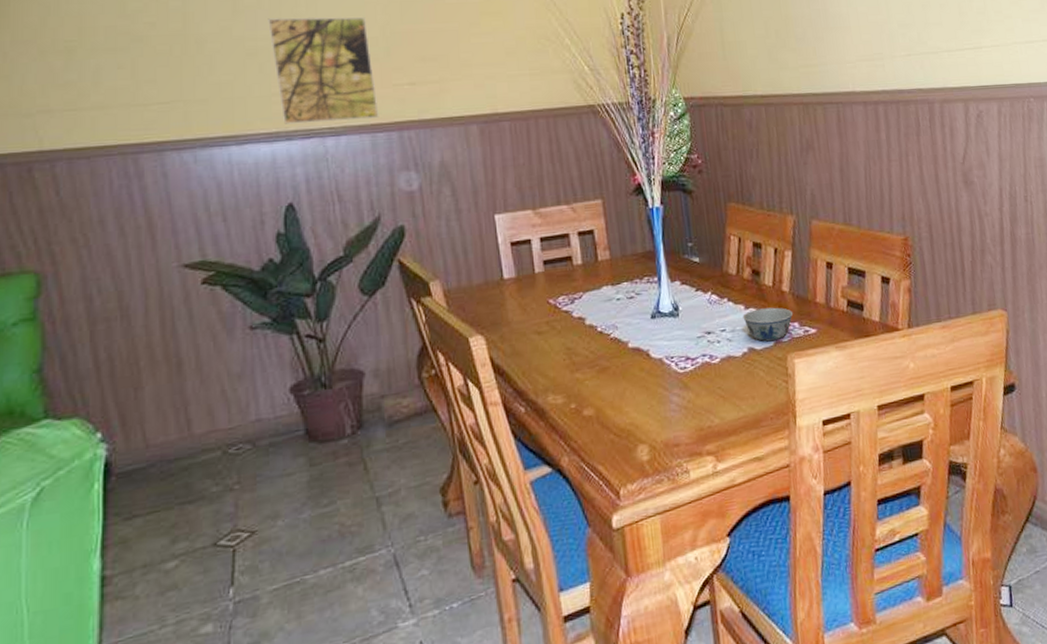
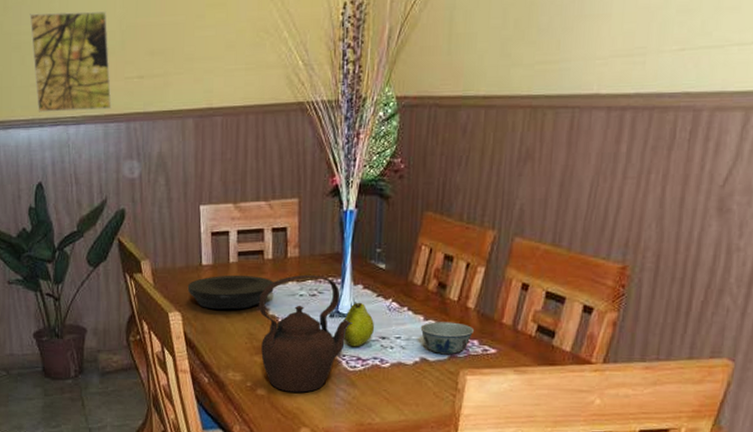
plate: none [488,284,588,327] -> present [187,275,274,310]
teapot: none [572,276,676,408] -> present [258,275,352,393]
fruit: none [666,298,699,347] -> present [343,302,375,347]

